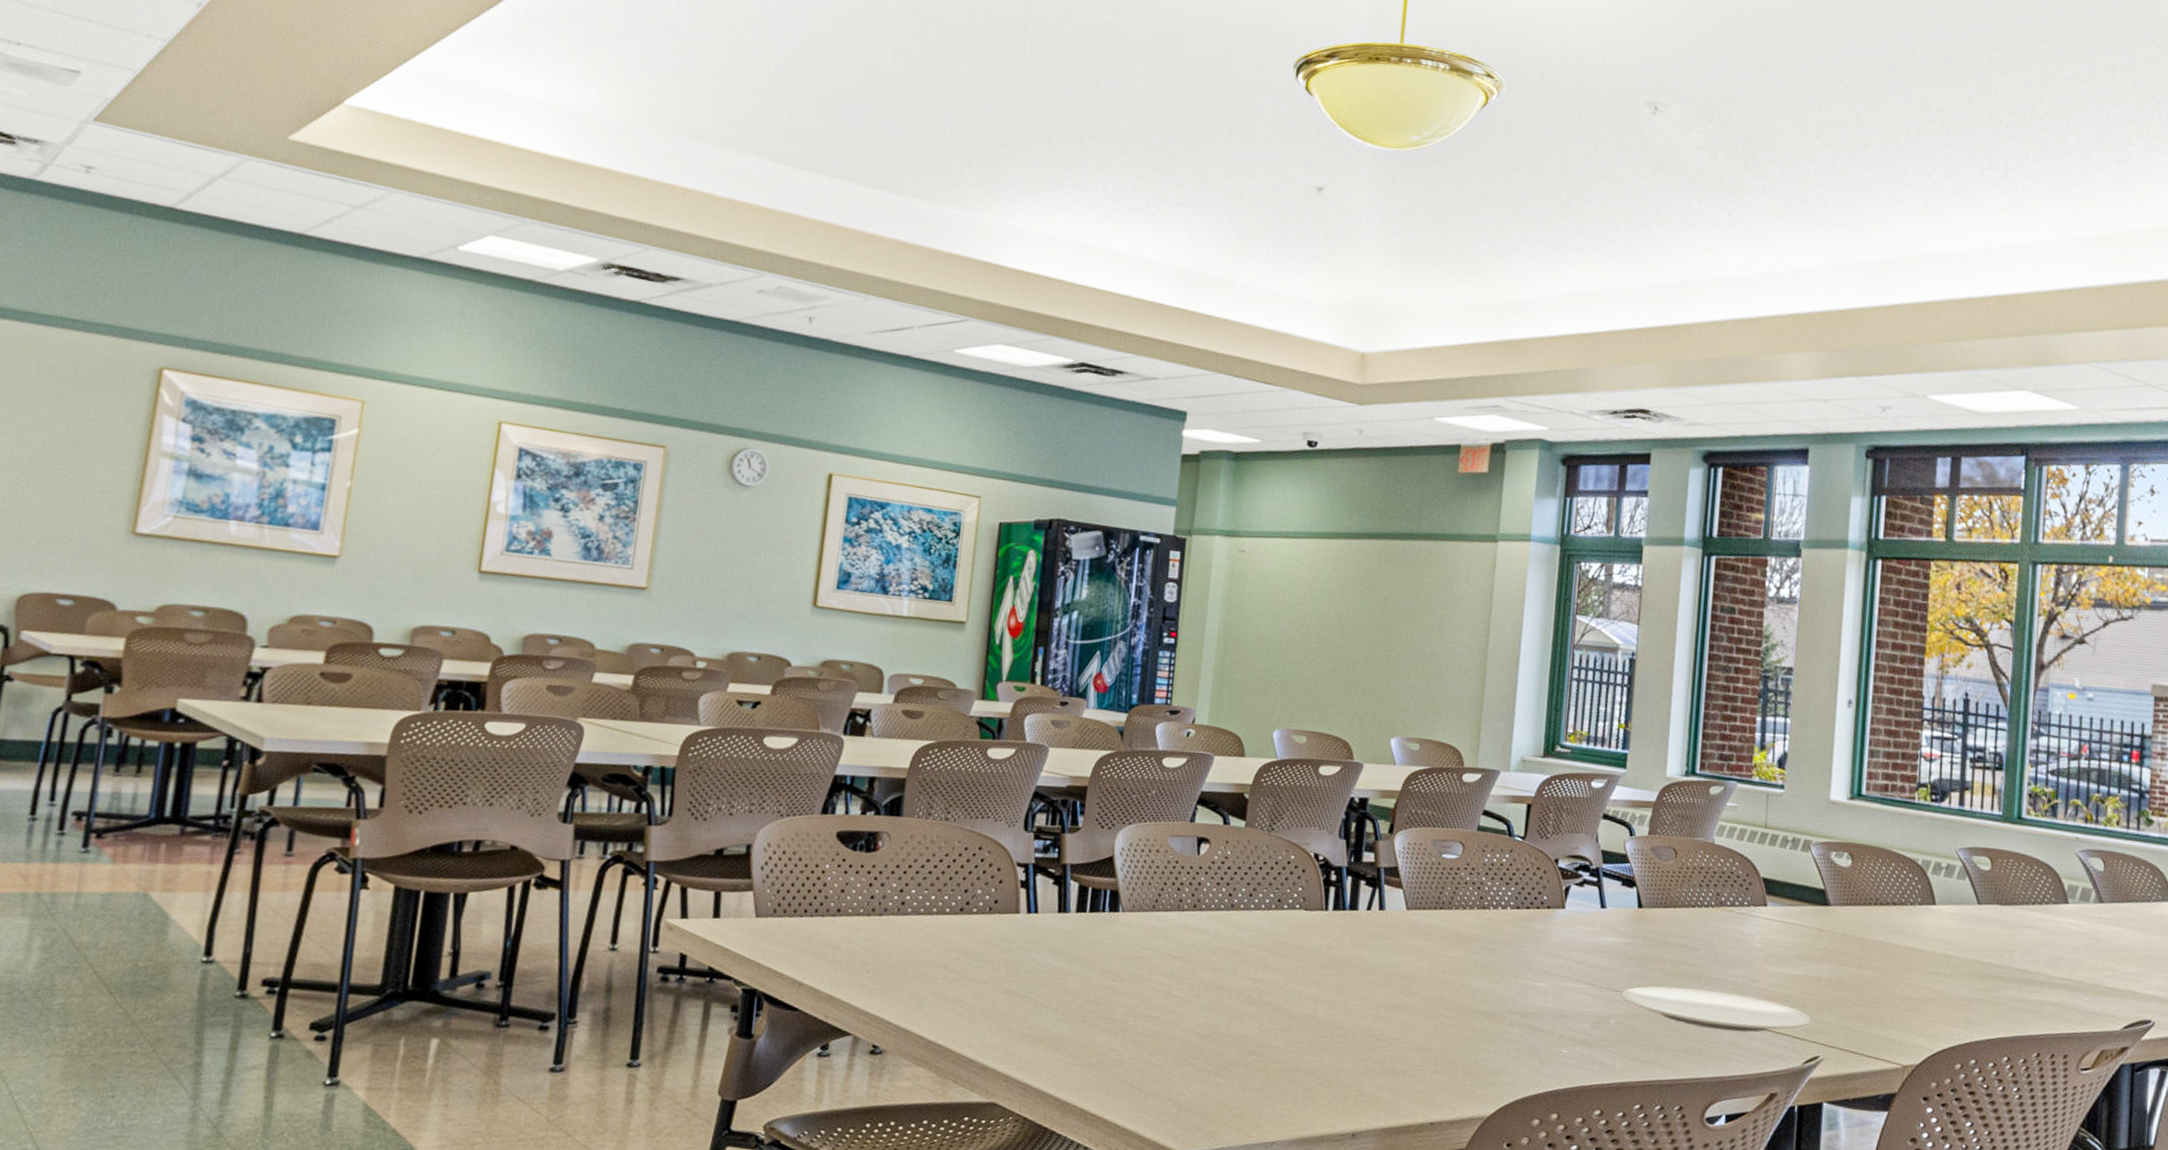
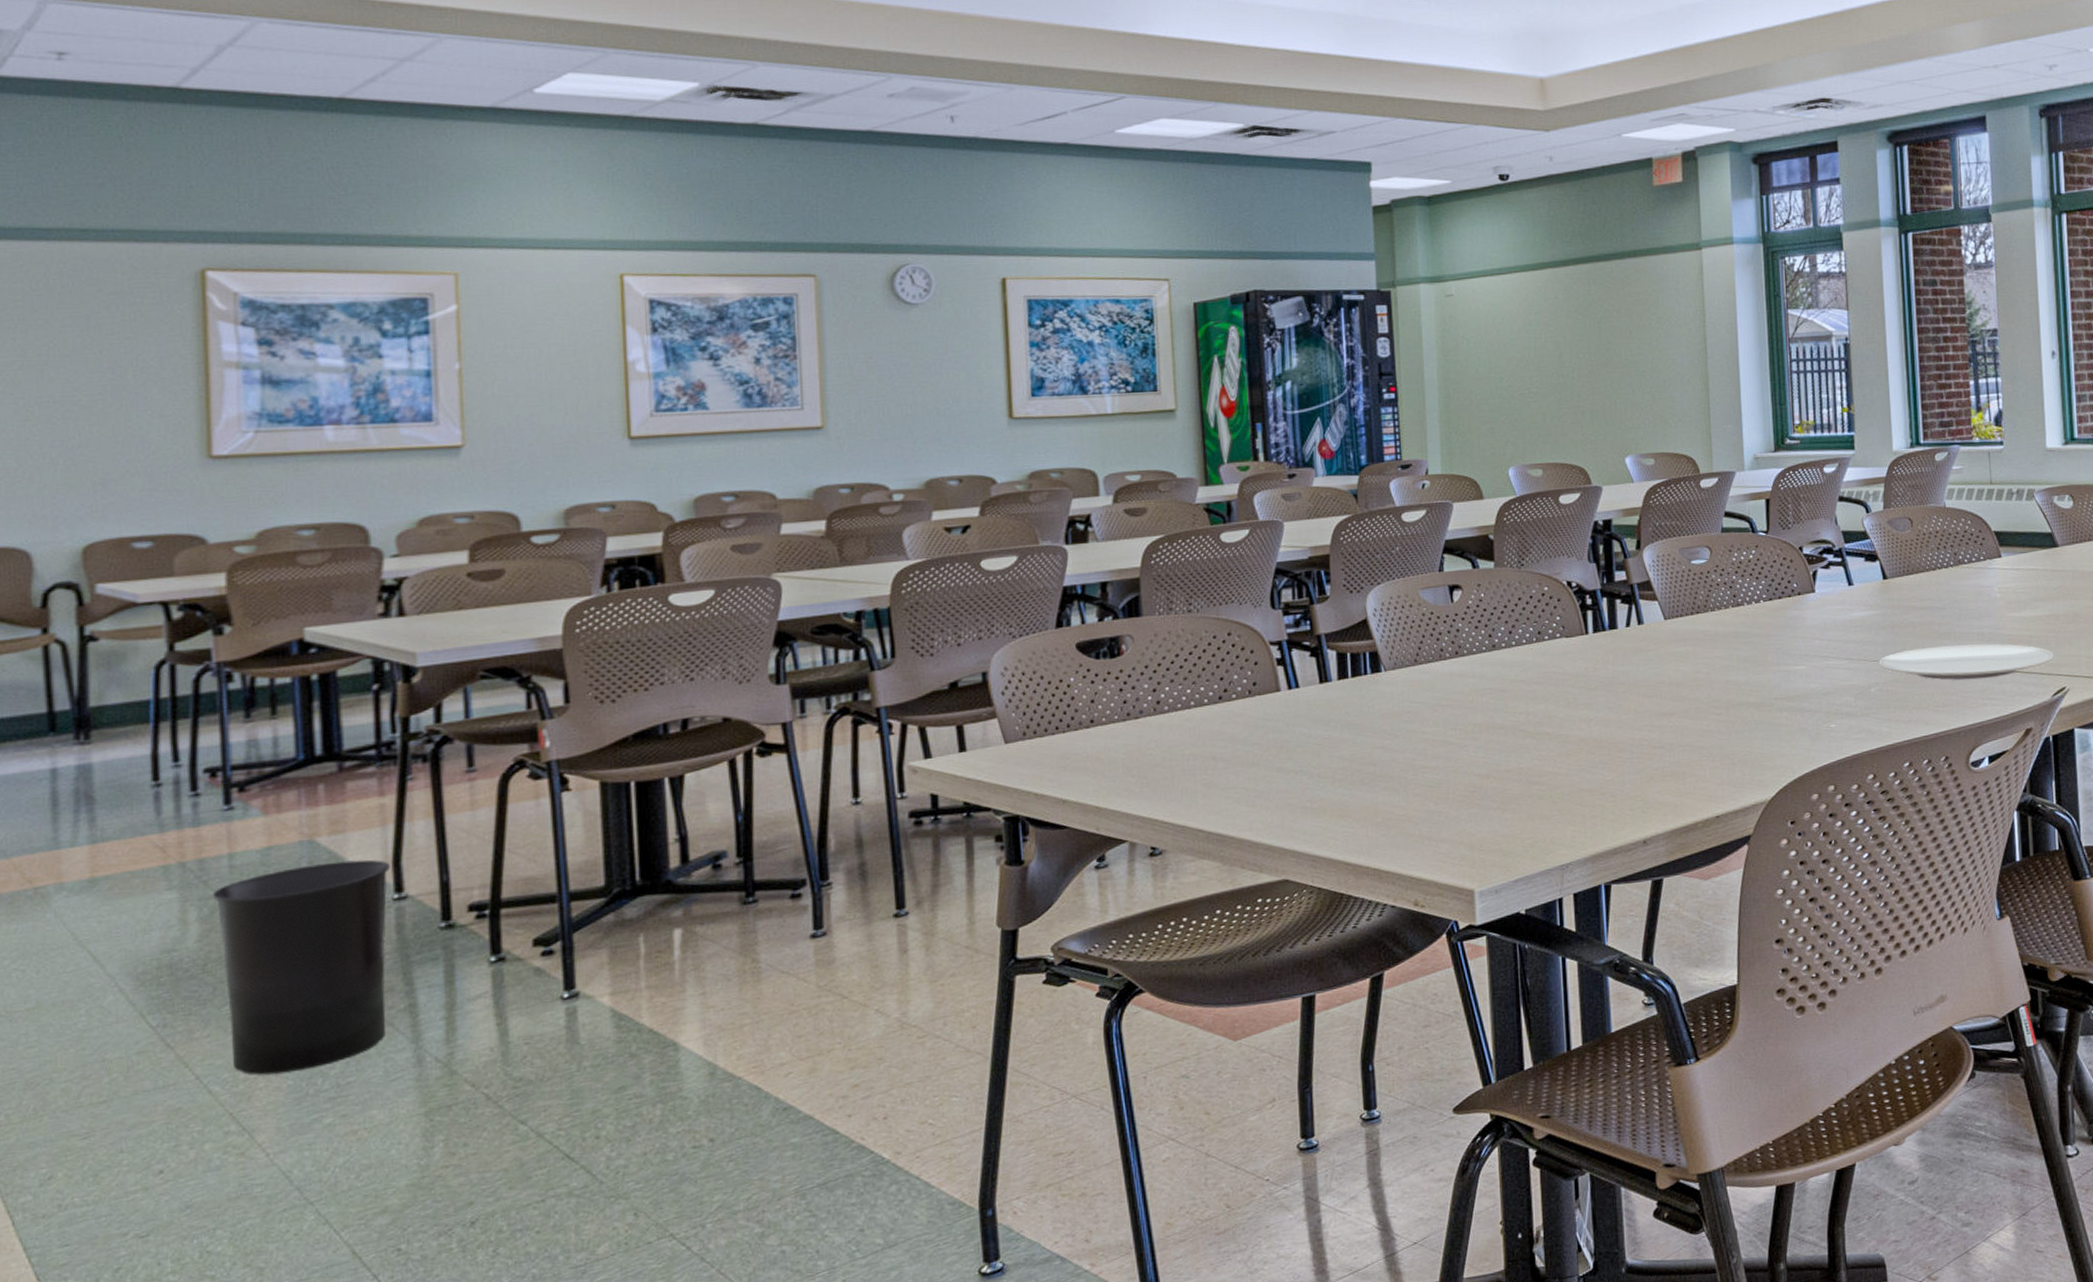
waste bin: none [41,916,205,1104] -> present [213,859,390,1074]

